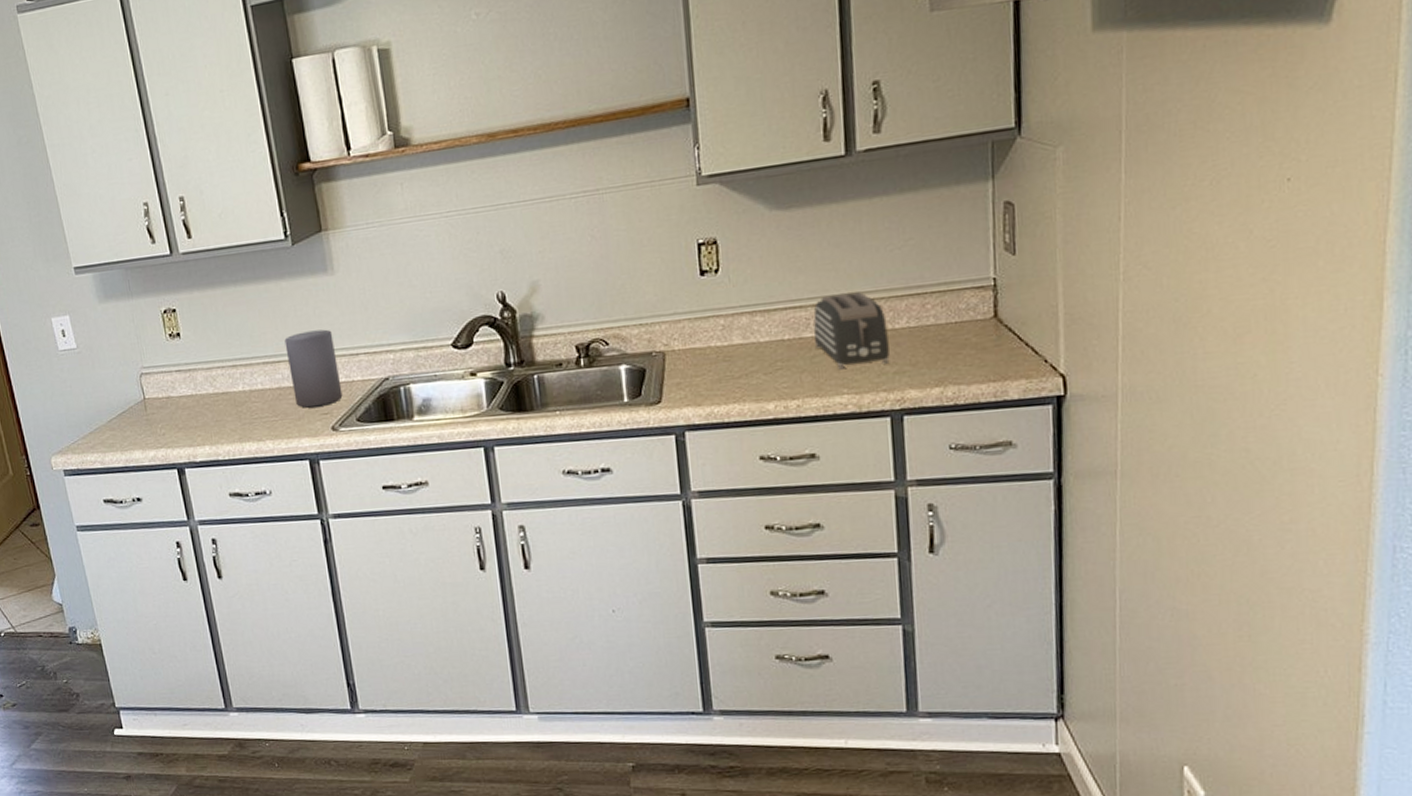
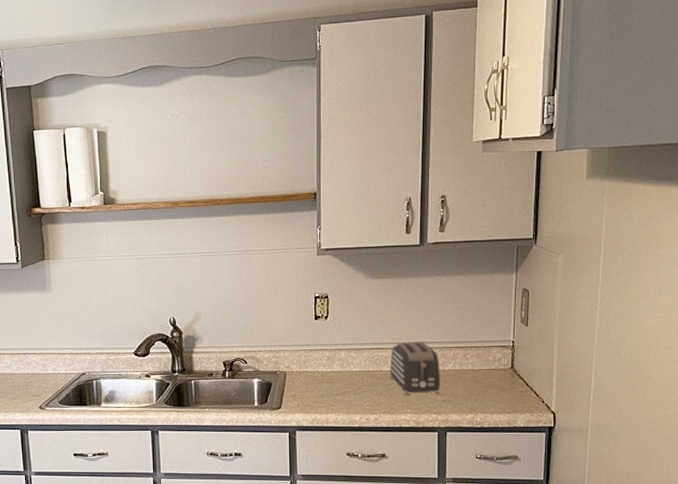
canister: present [284,329,343,408] -> none [9,333,50,390]

